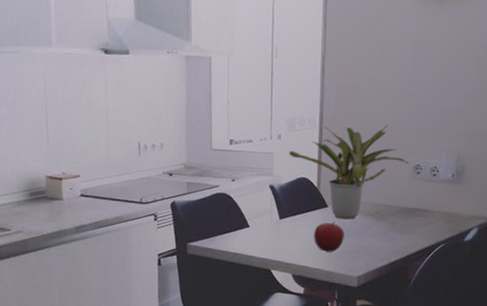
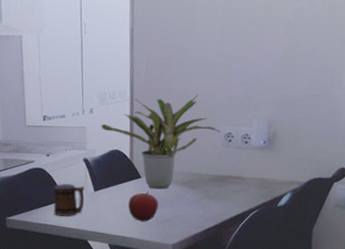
mug: none [237,210,270,244] -> present [53,184,85,216]

